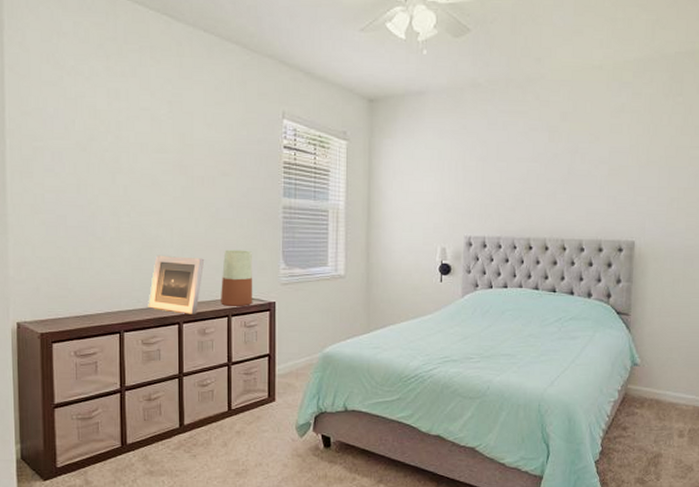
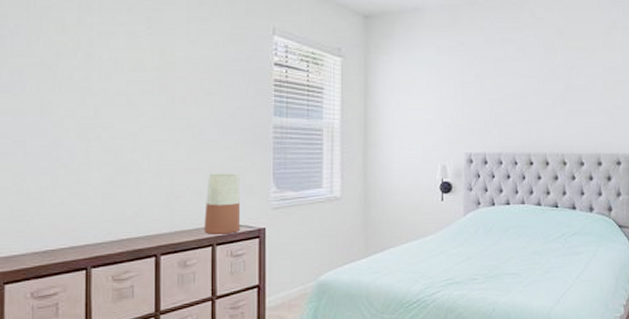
picture frame: present [149,255,205,314] -> none [122,181,187,245]

